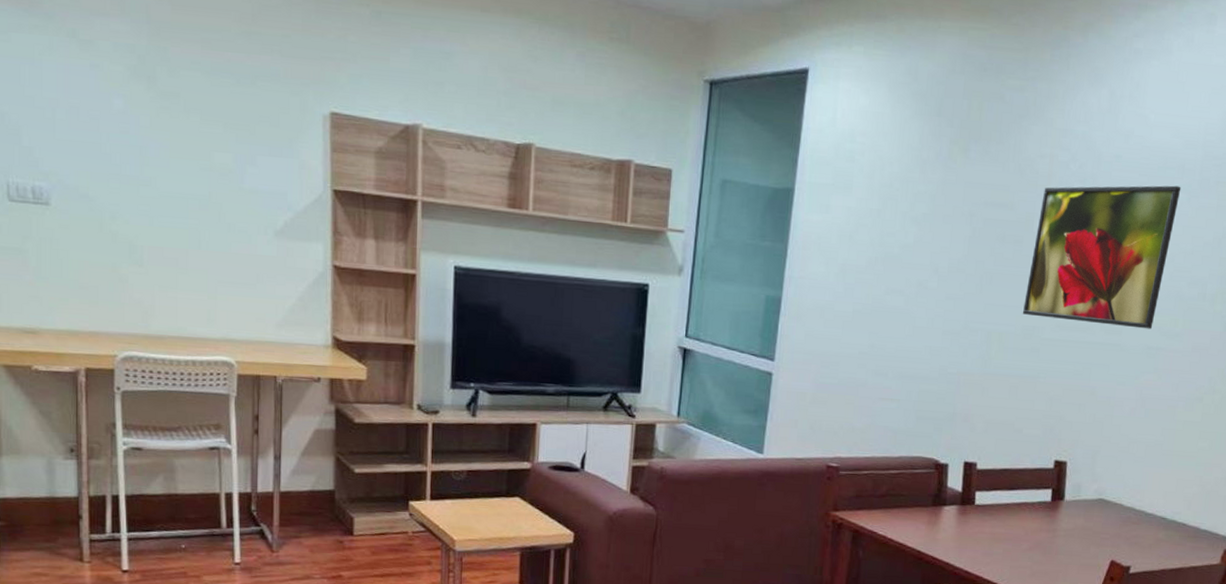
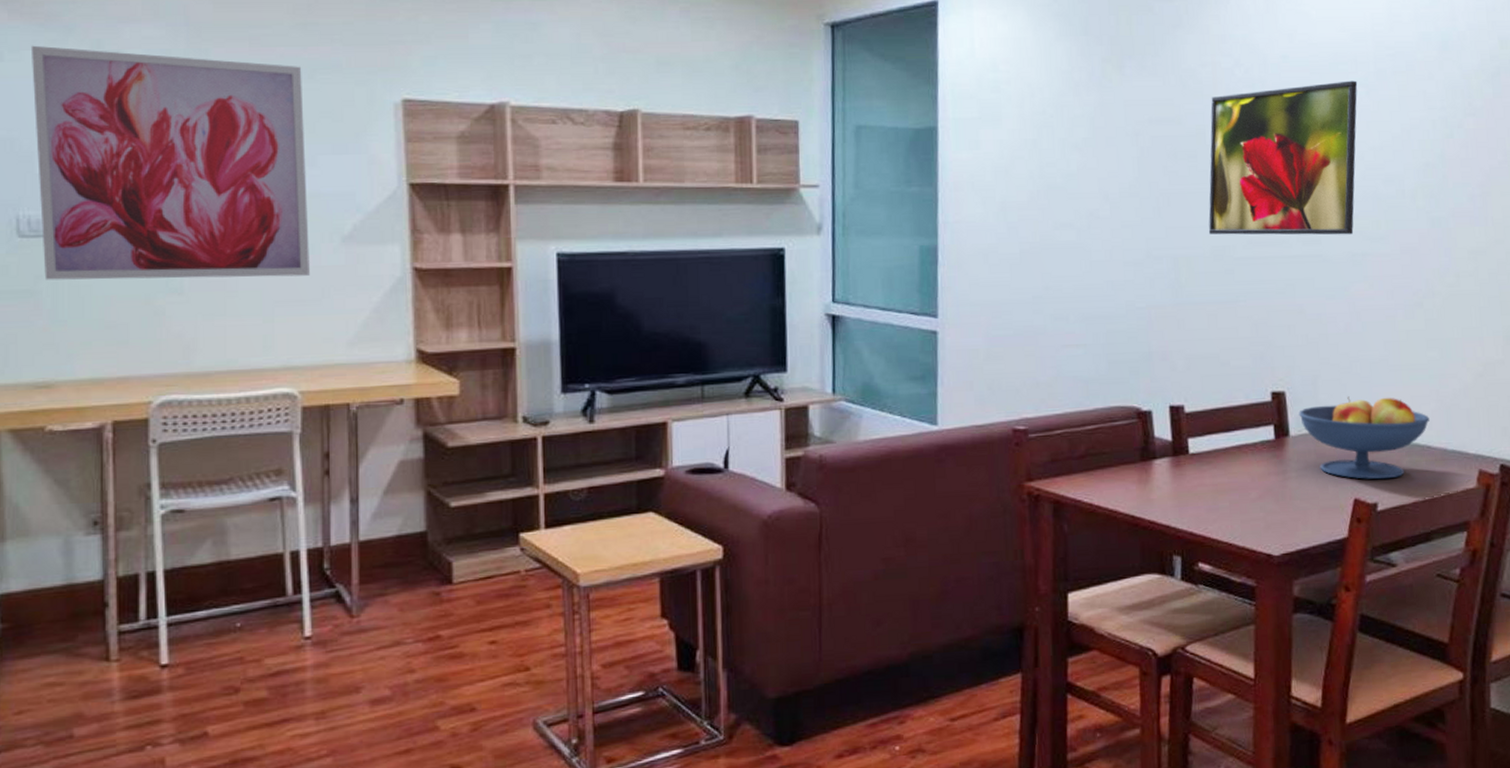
wall art: none [17,28,248,262] -> present [30,45,310,280]
fruit bowl: none [1075,472,1190,548] -> present [1298,396,1430,480]

